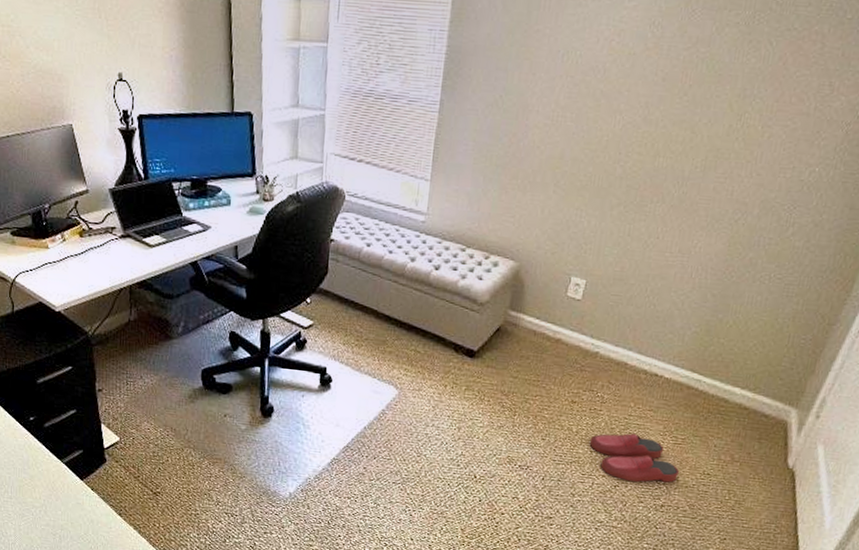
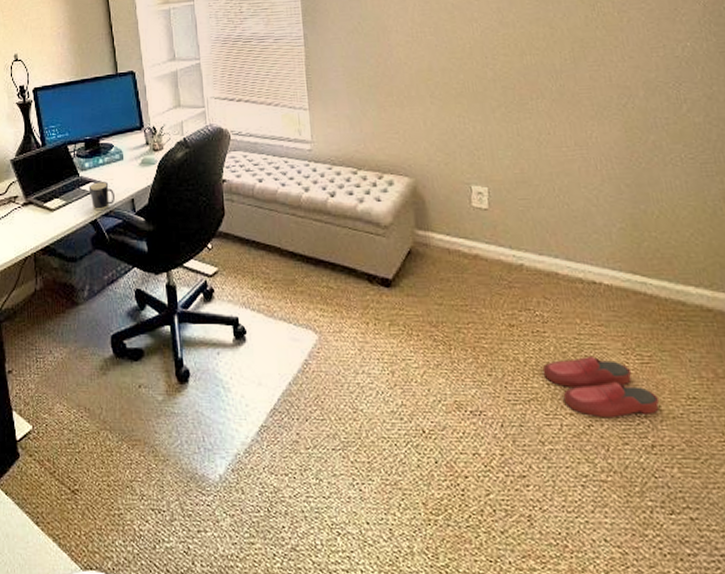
mug: none [191,224,218,253] -> present [88,182,114,211]

